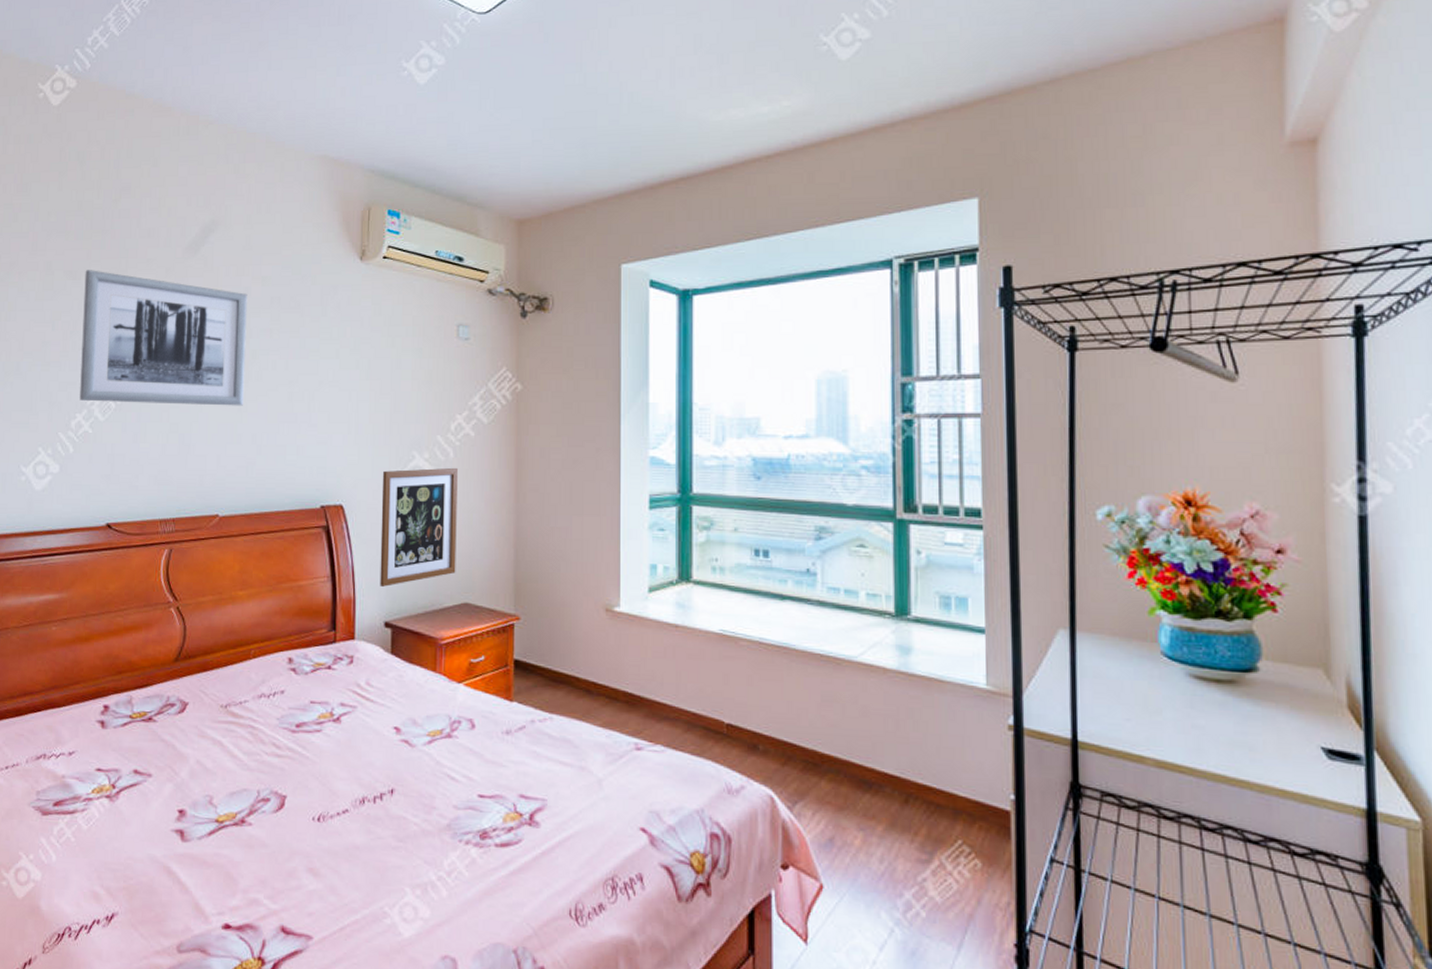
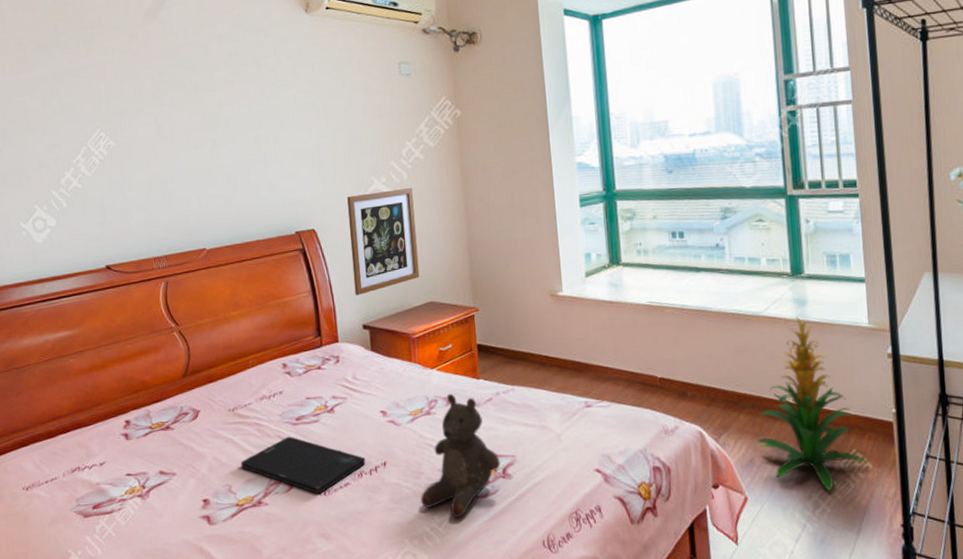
wall art: present [79,270,248,406] -> none [54,41,216,160]
smartphone: none [226,745,370,819] -> present [240,436,366,494]
stuffed bear: none [430,714,528,869] -> present [421,393,501,518]
indoor plant: none [839,668,977,891] -> present [756,317,868,492]

